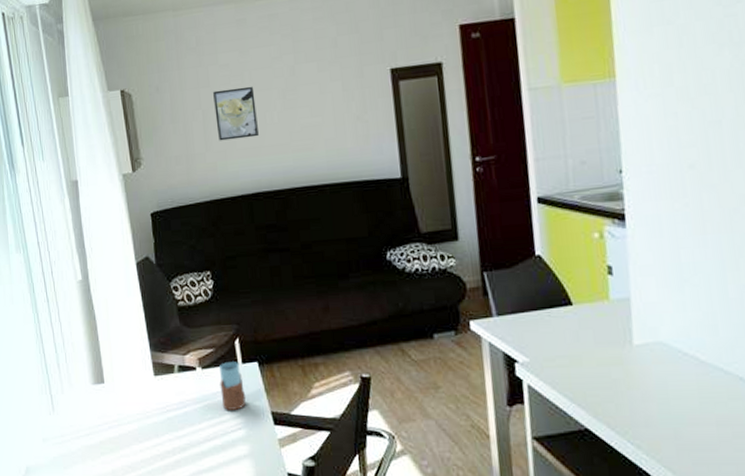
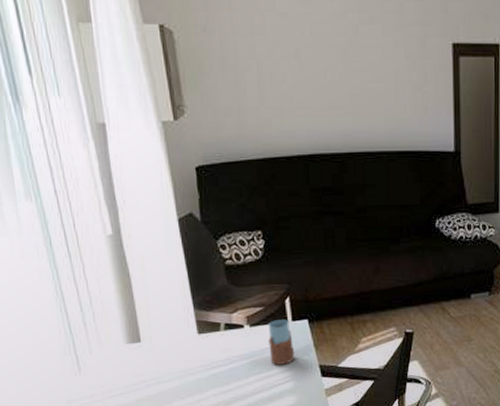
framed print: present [213,86,259,141] -> none [269,41,318,96]

